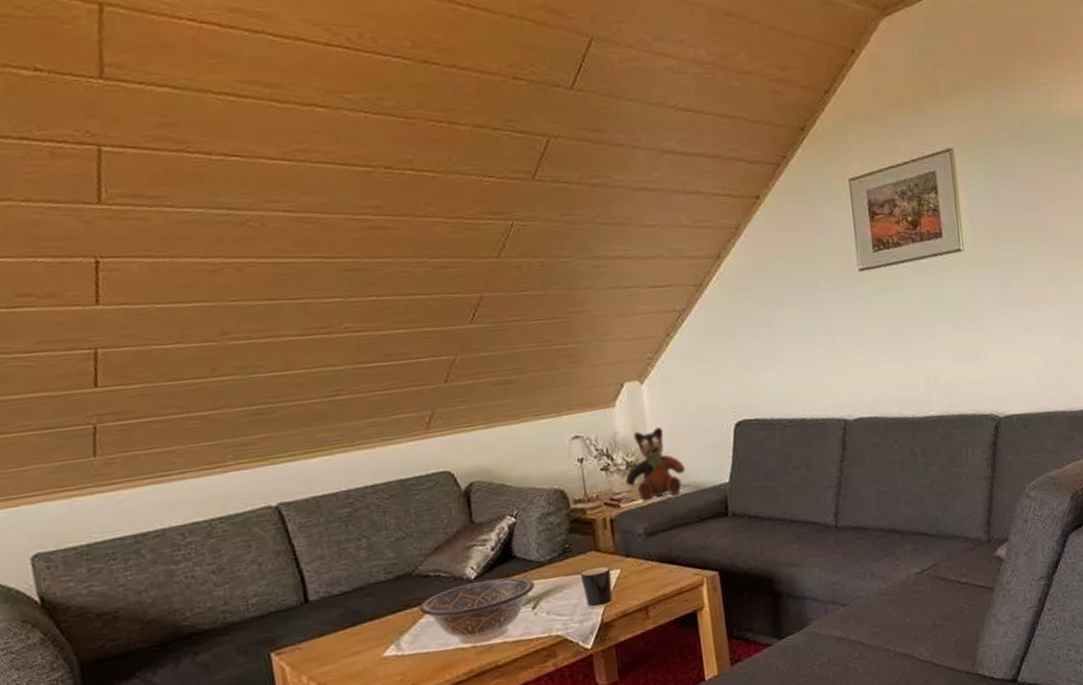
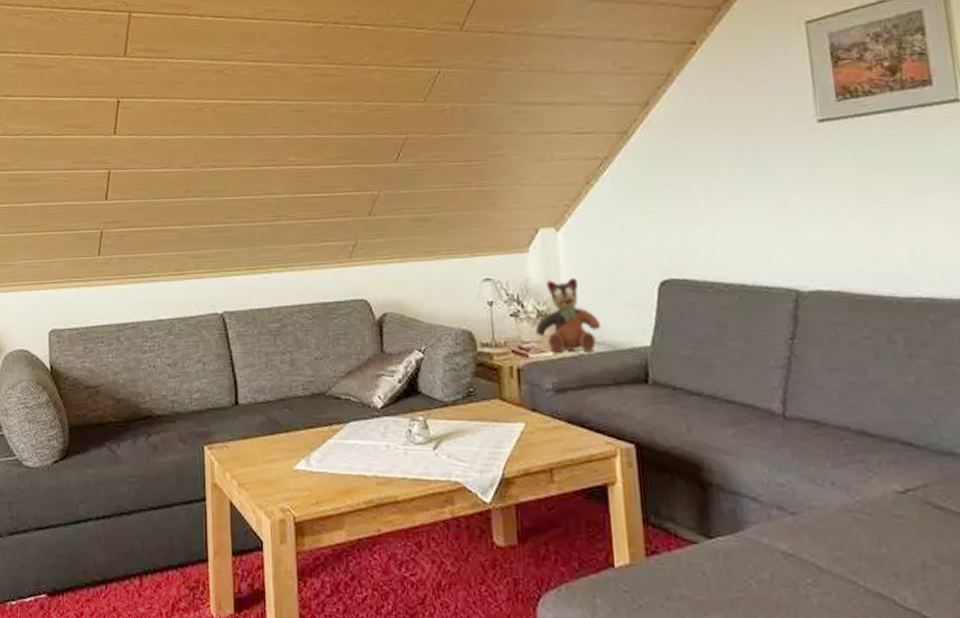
decorative bowl: present [418,577,535,645] -> none [329,412,438,474]
mug: present [580,566,613,610] -> none [483,416,516,462]

